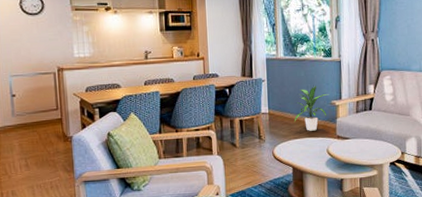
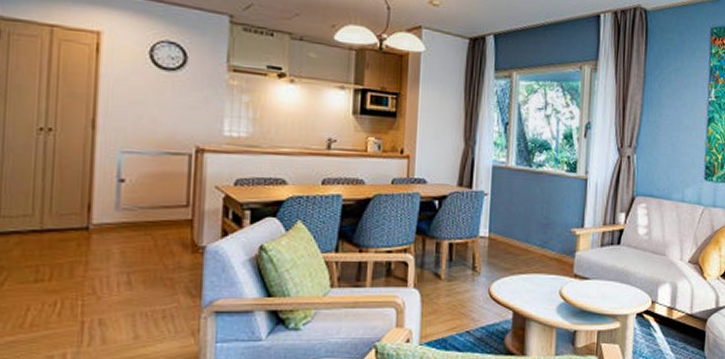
indoor plant: present [294,85,328,131] -> none [520,206,568,265]

